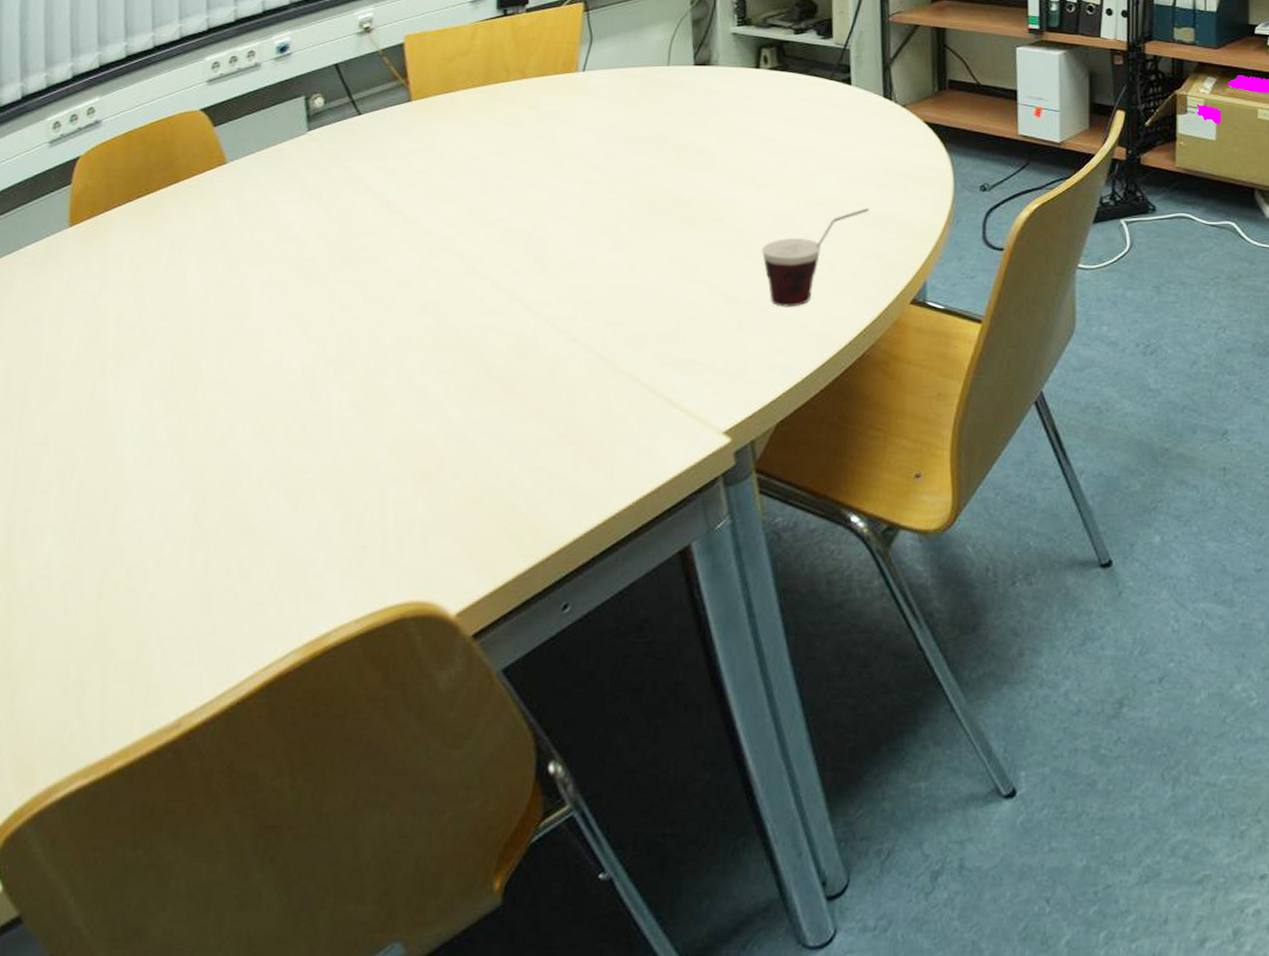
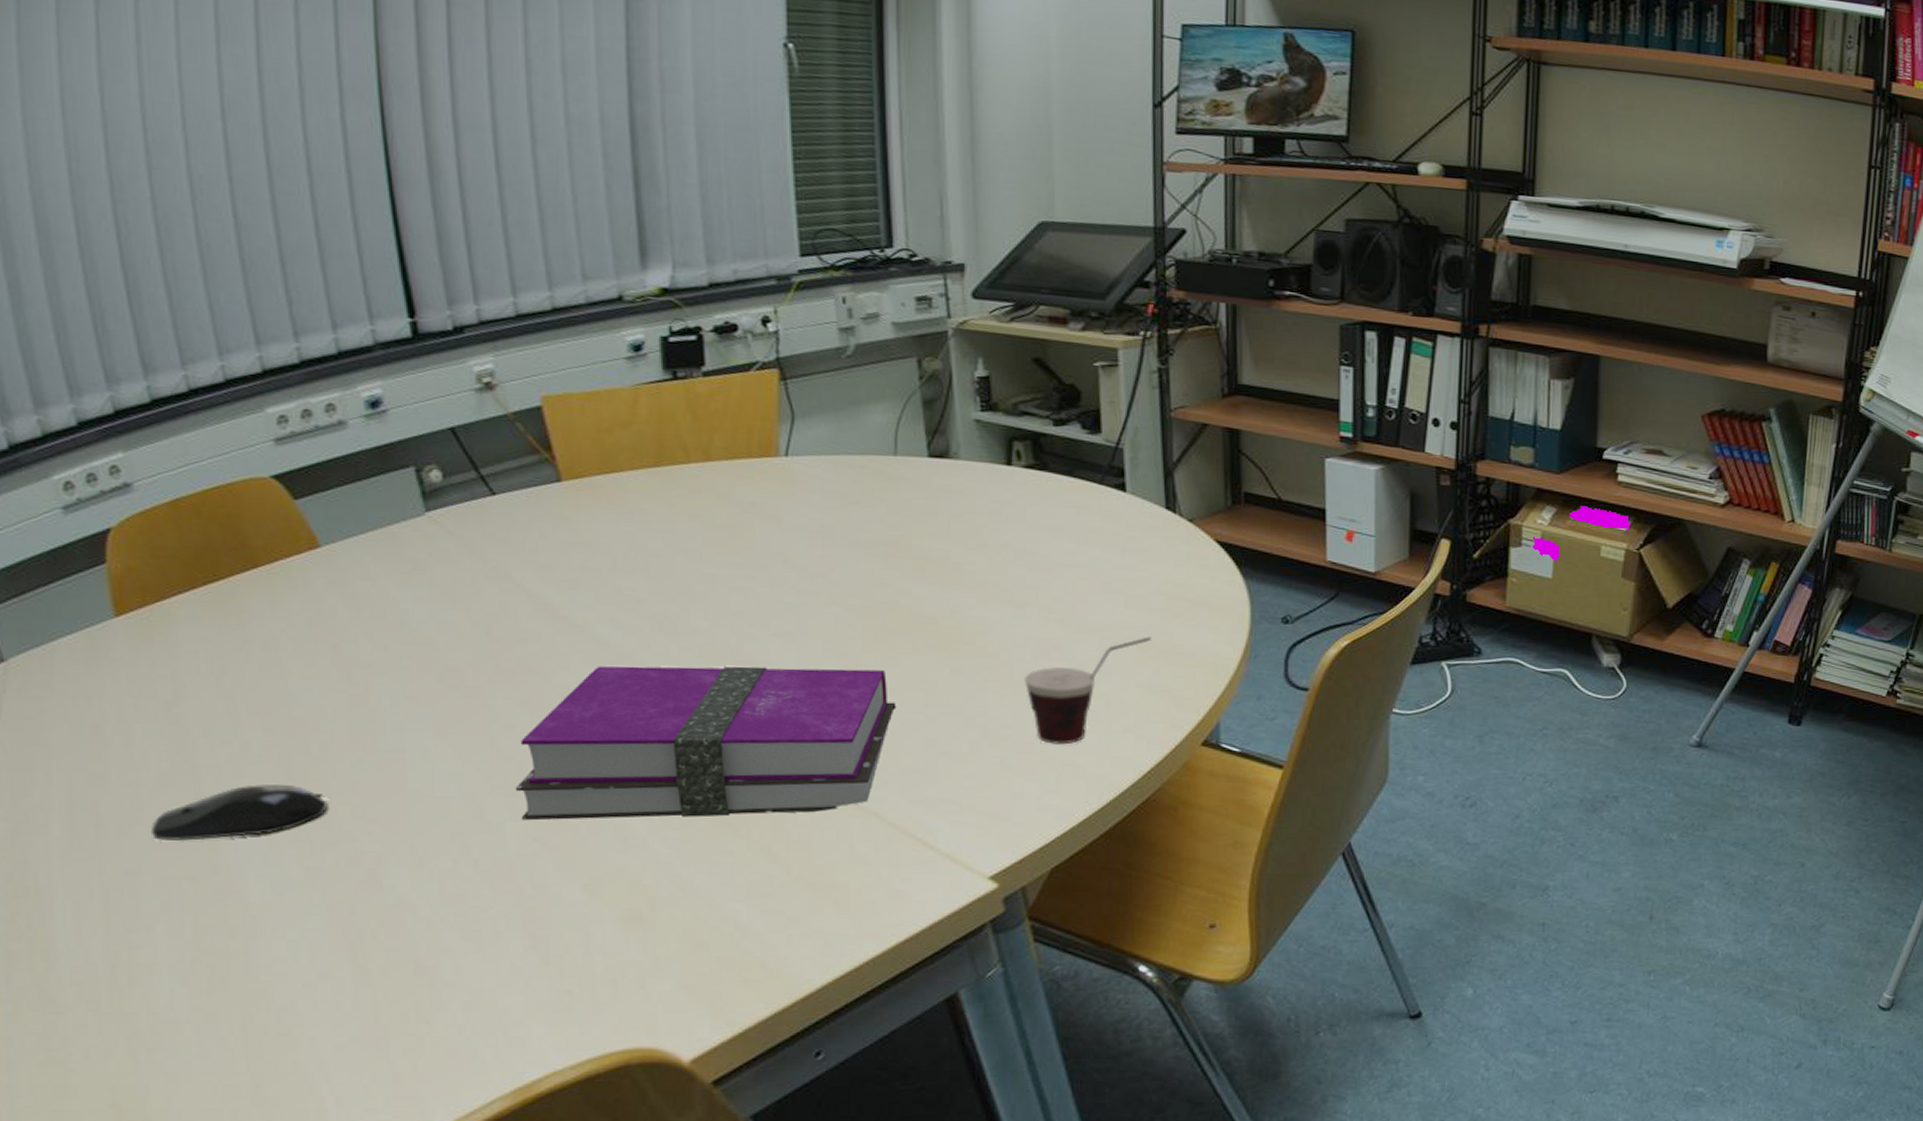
computer mouse: none [62,362,198,414] -> present [151,783,328,841]
hardback book: none [343,247,655,389] -> present [515,666,897,821]

